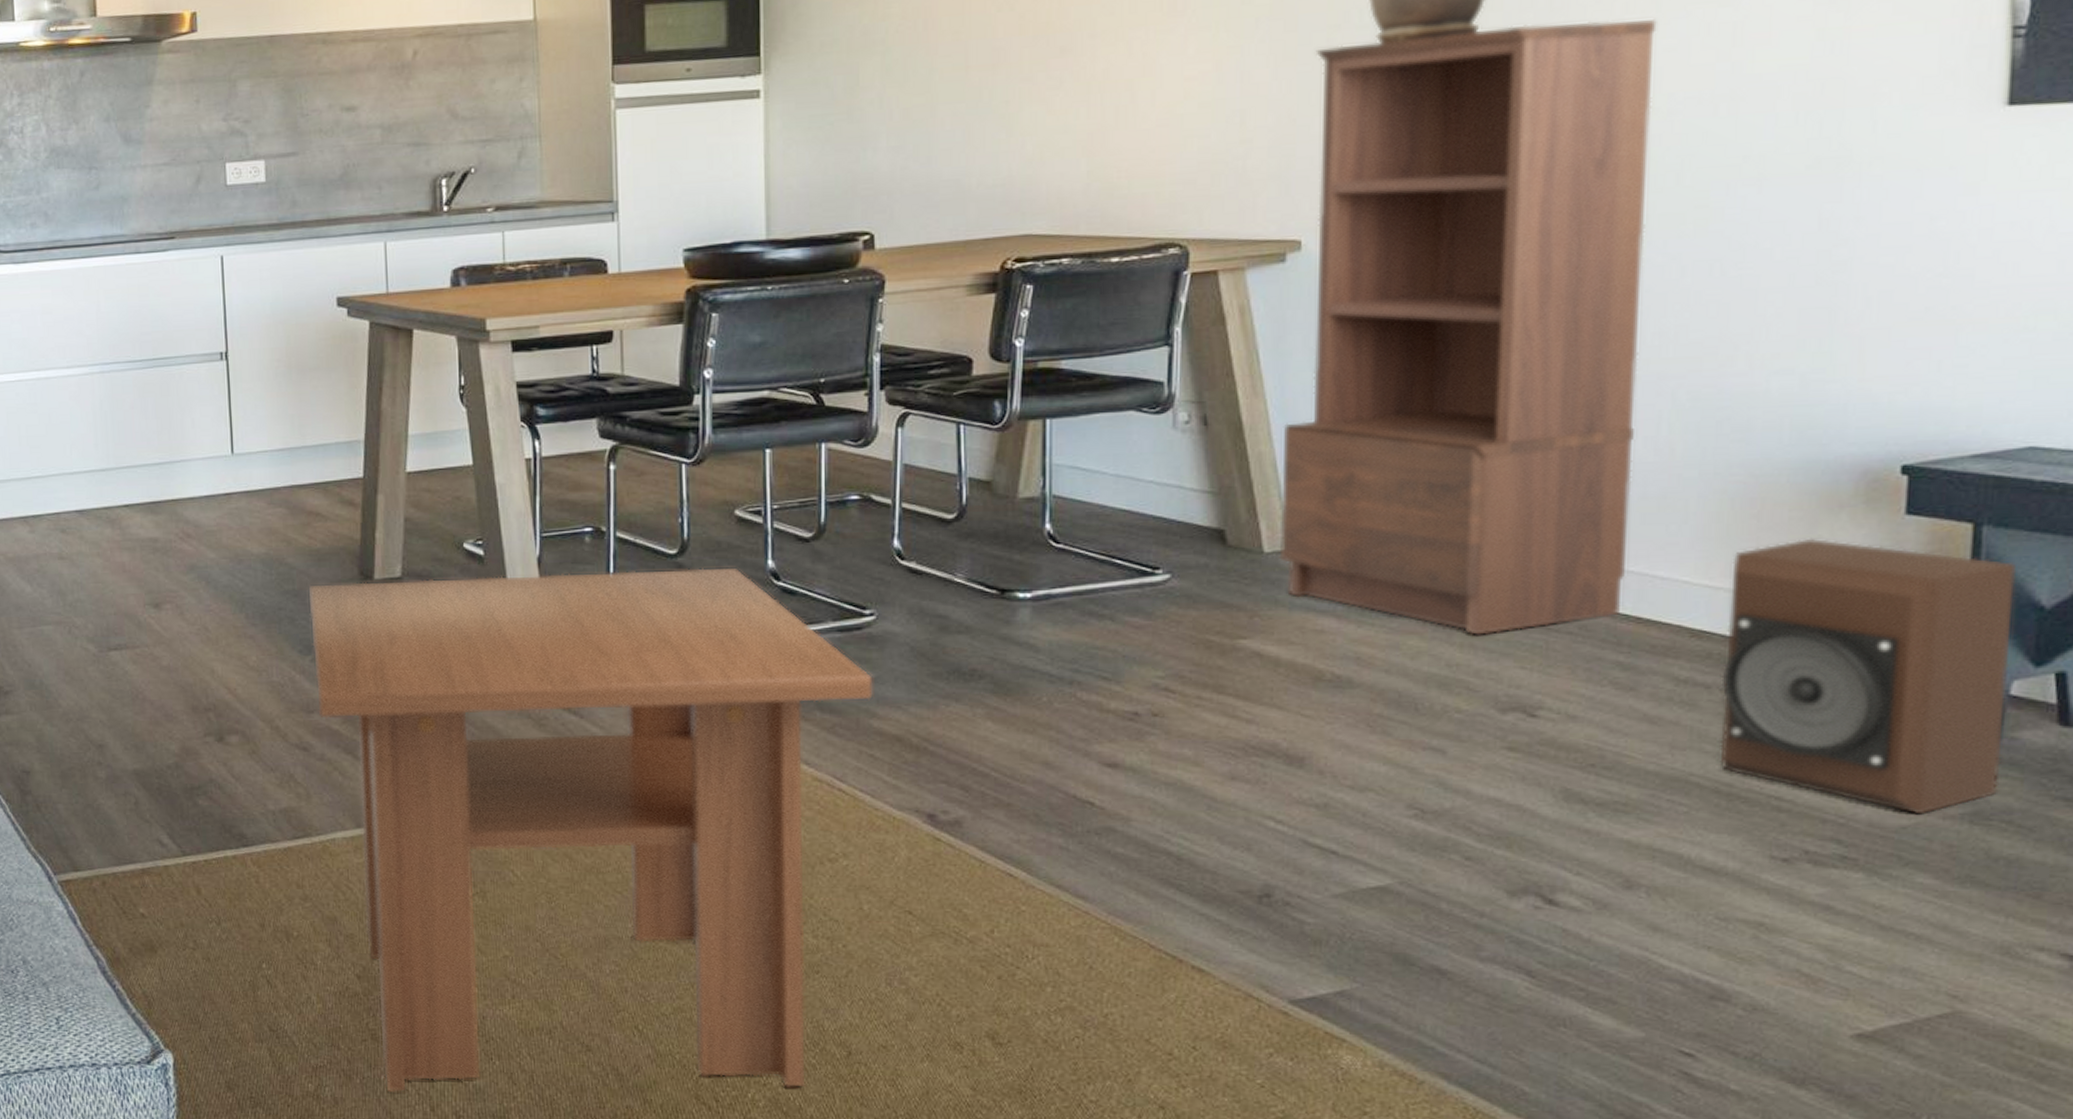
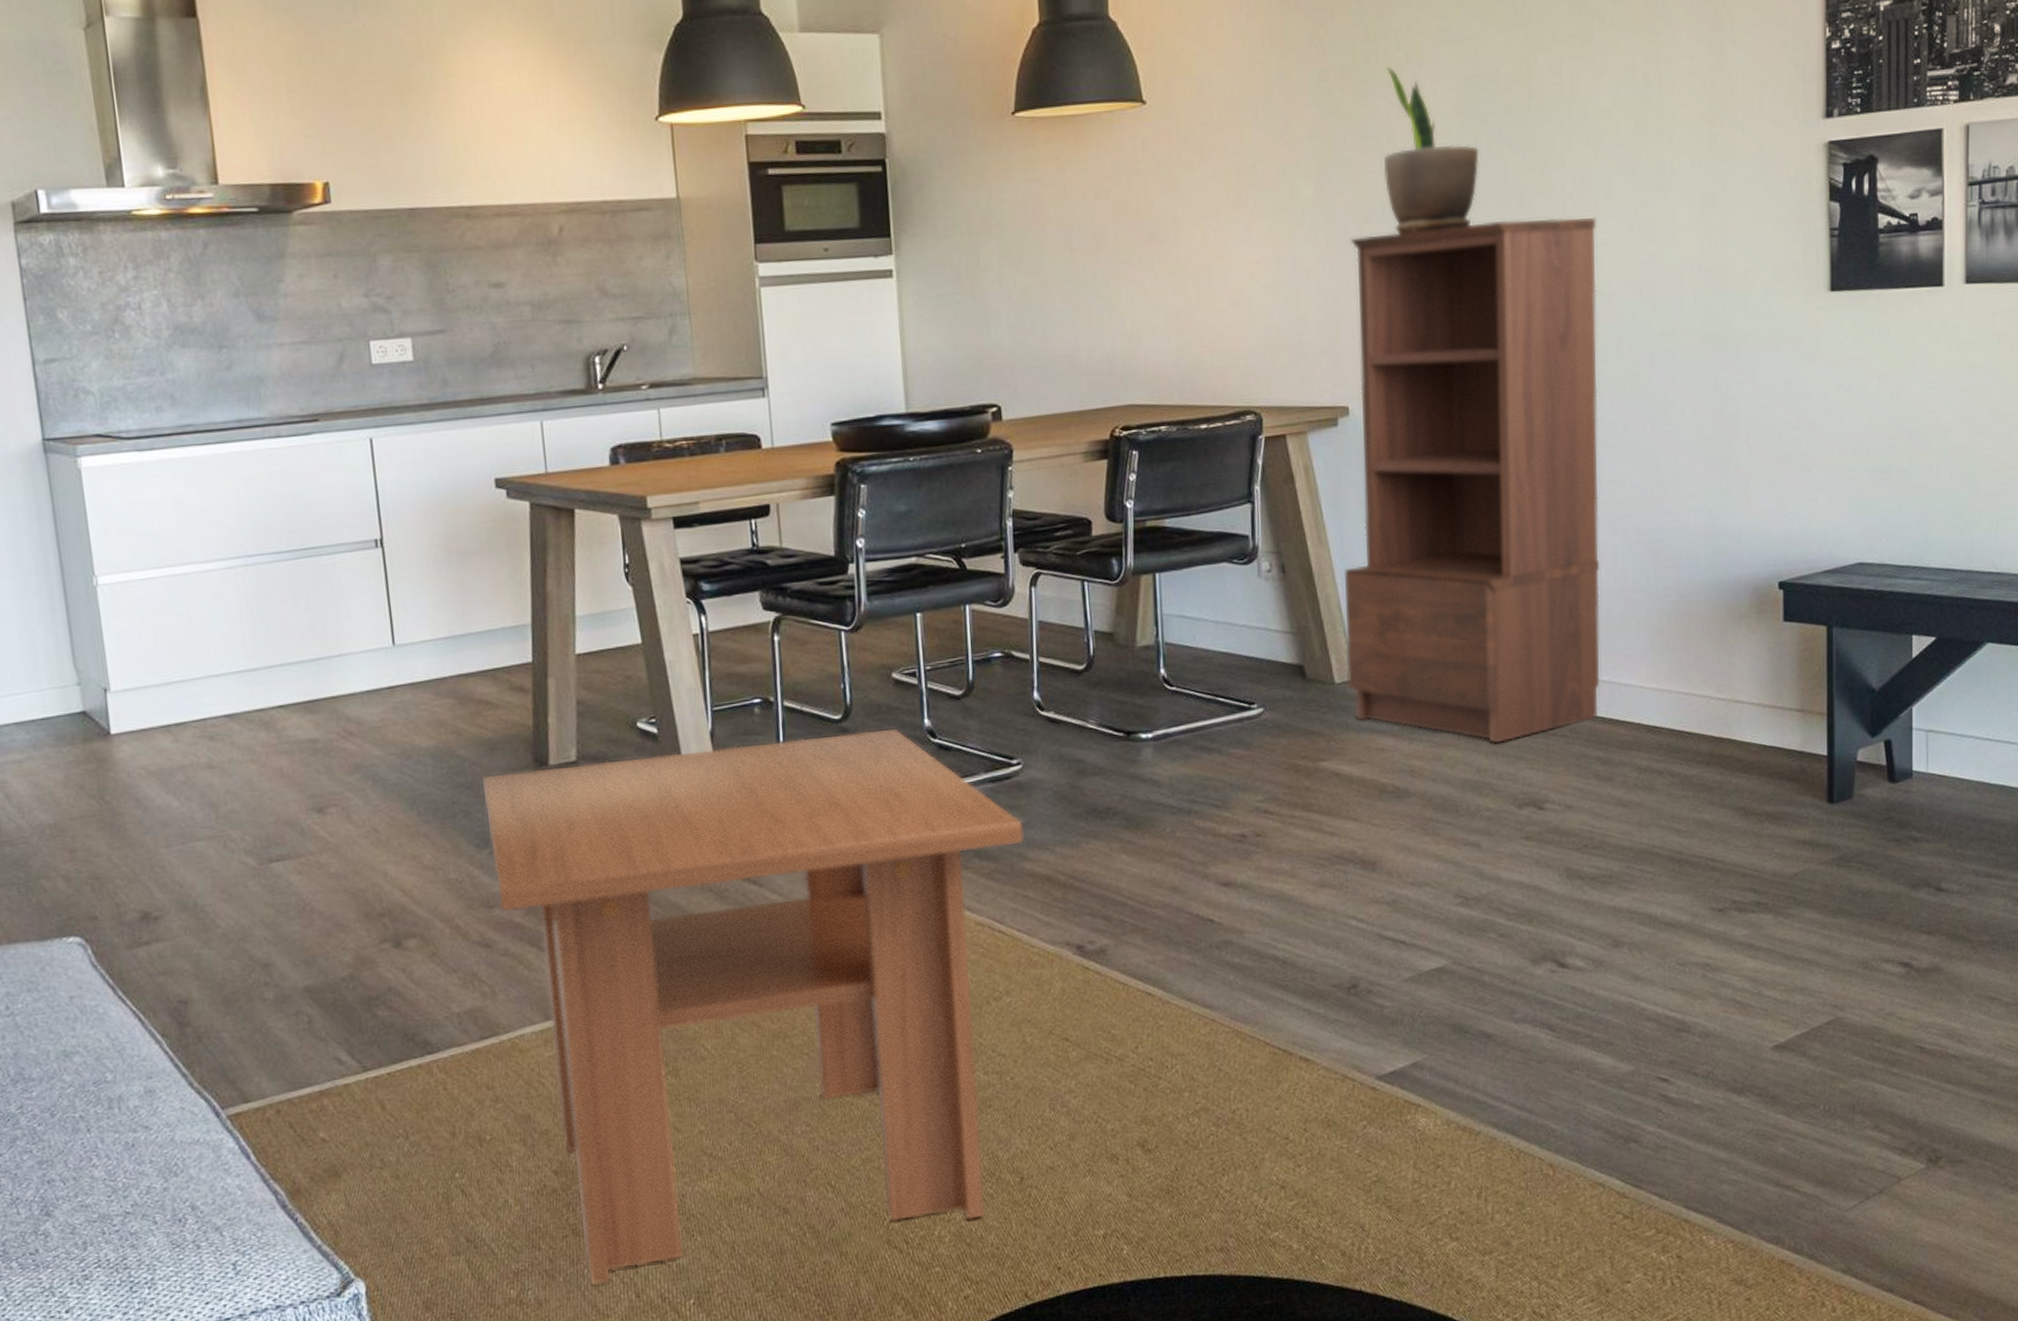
speaker: present [1720,538,2017,815] -> none [1670,644,1856,863]

